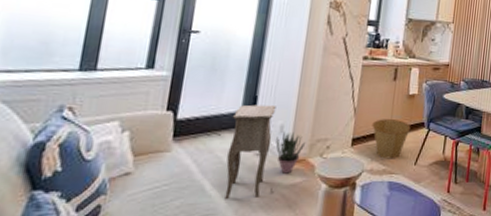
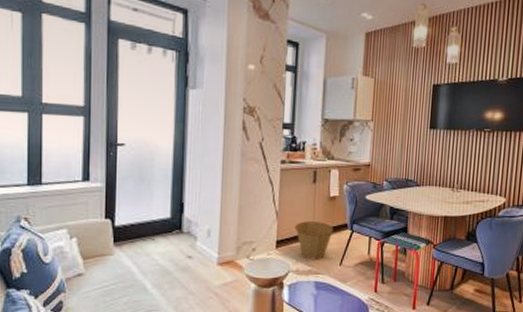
side table: present [224,104,276,200] -> none [162,211,207,298]
potted plant: present [275,131,306,174] -> none [205,235,233,274]

